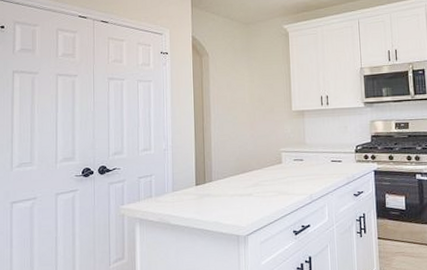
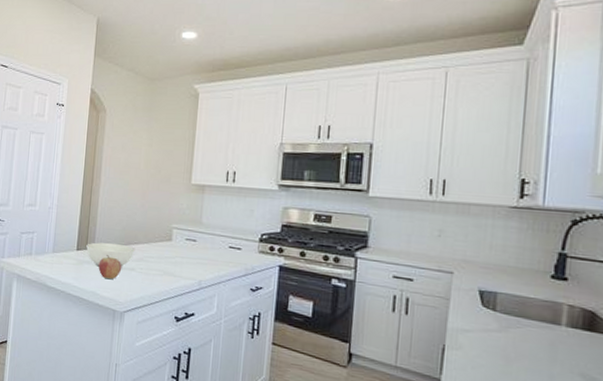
bowl: none [204,173,250,197] -> present [86,242,135,267]
fruit: none [218,185,241,208] -> present [98,255,122,280]

